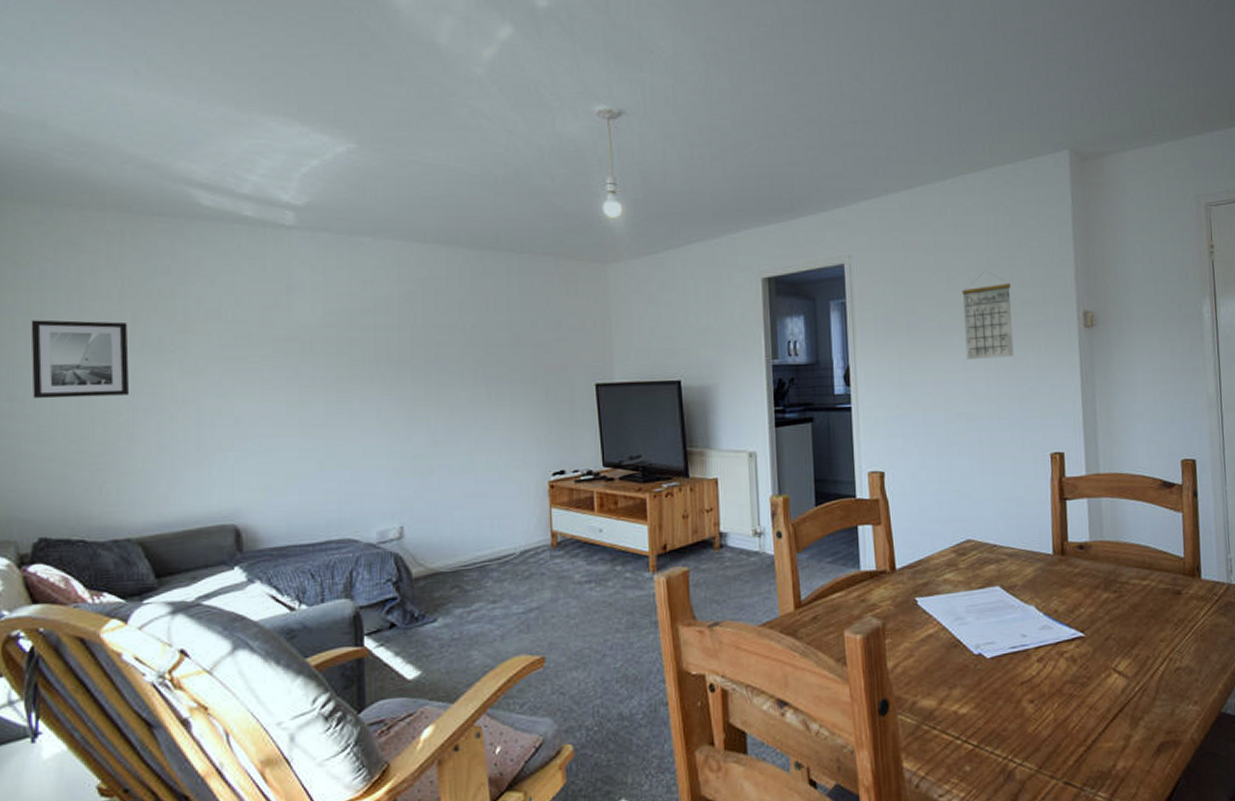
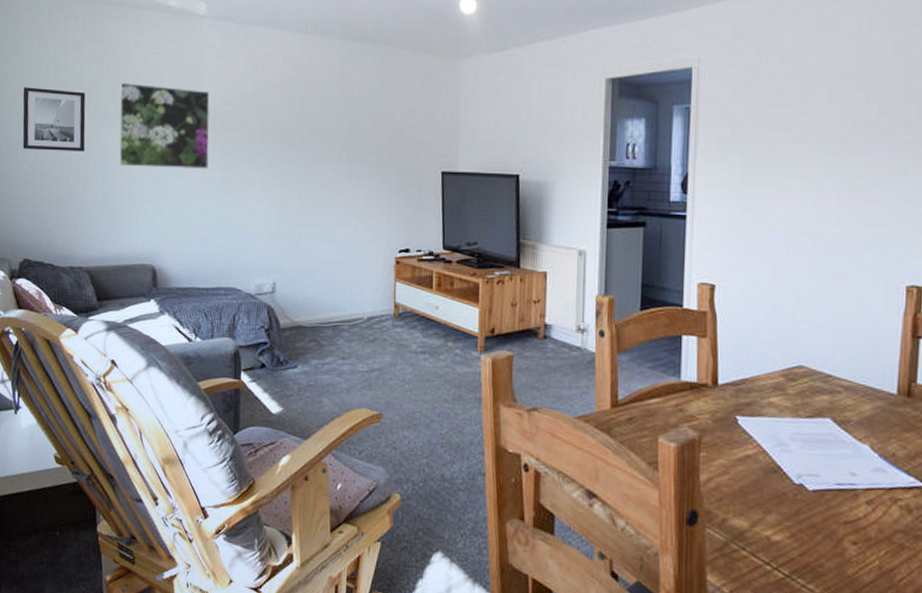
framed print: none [178,308,308,409] -> present [118,83,210,170]
calendar: present [962,272,1014,359] -> none [818,83,879,177]

